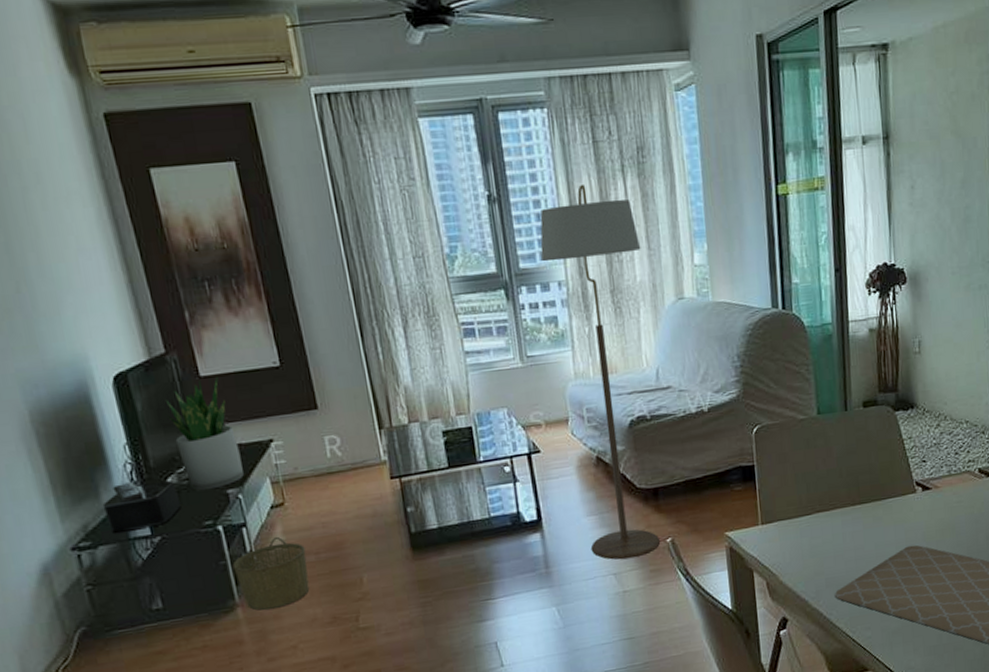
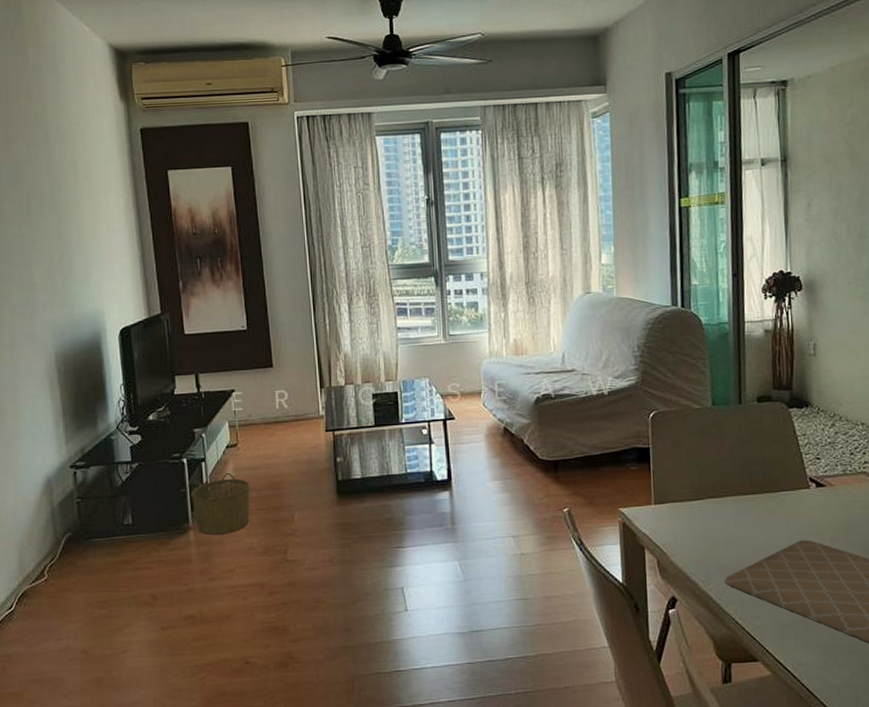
speaker: present [102,481,182,533] -> none [98,415,157,457]
planter: present [165,377,244,491] -> none [156,336,208,428]
floor lamp: present [540,183,660,560] -> none [467,192,557,523]

